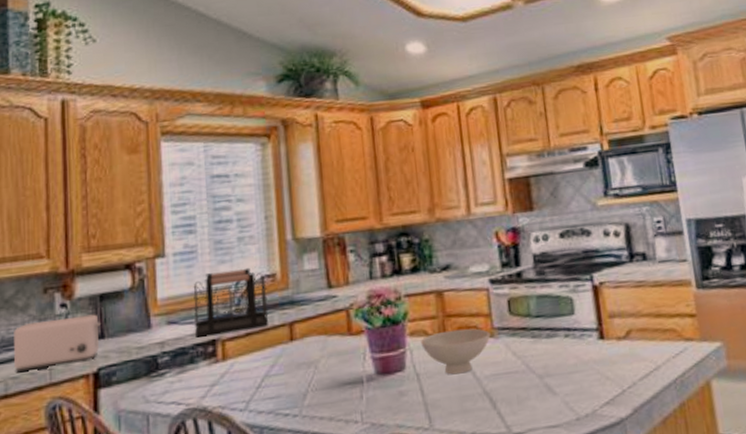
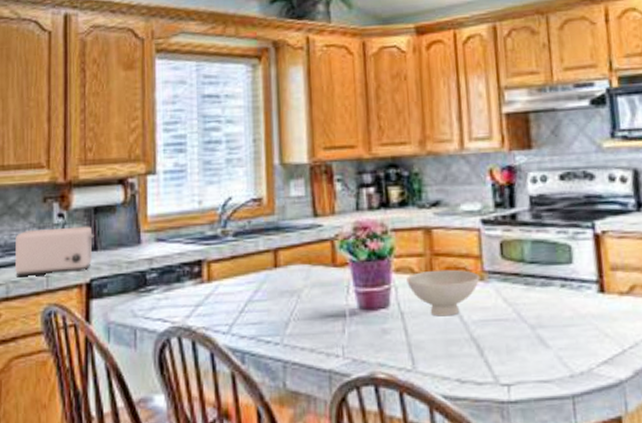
dish rack: present [193,267,269,339] -> none [181,190,254,258]

